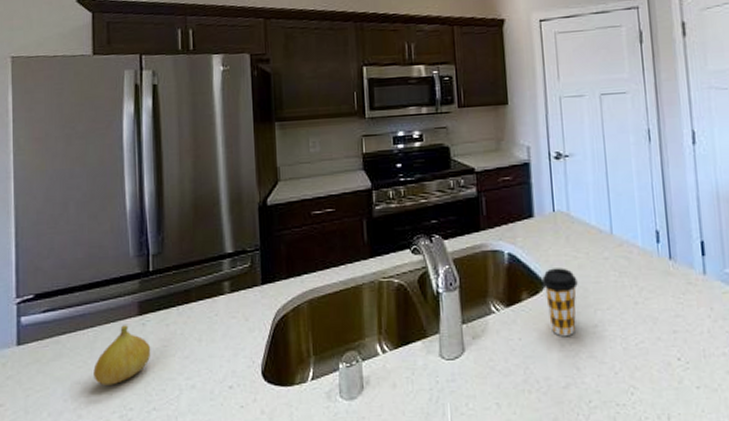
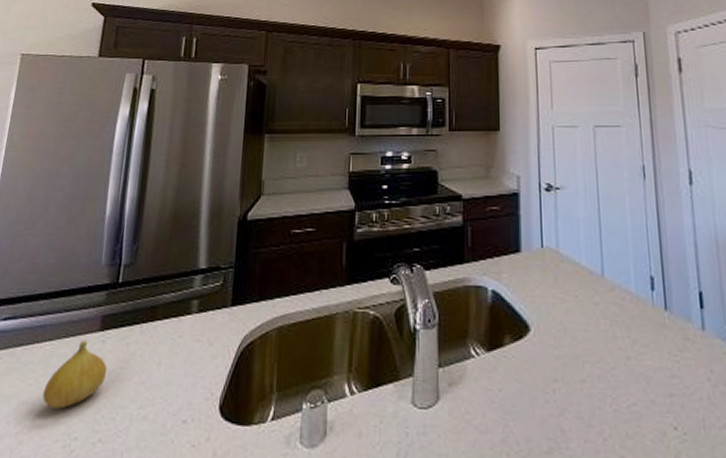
coffee cup: present [541,268,578,336] -> none [526,310,565,390]

